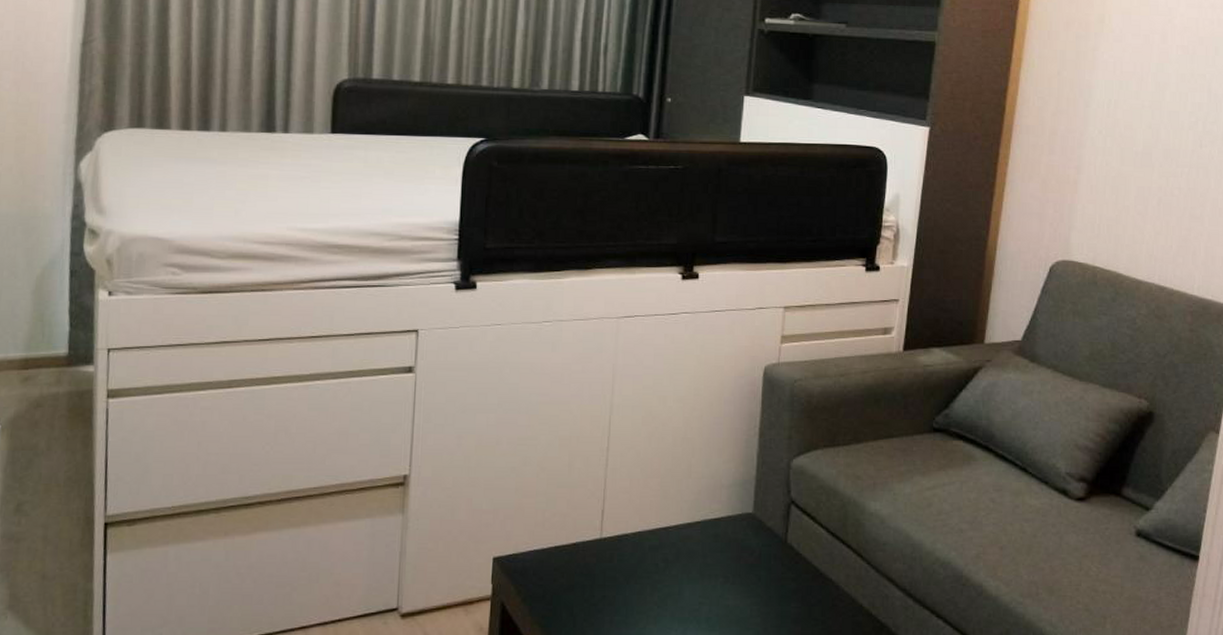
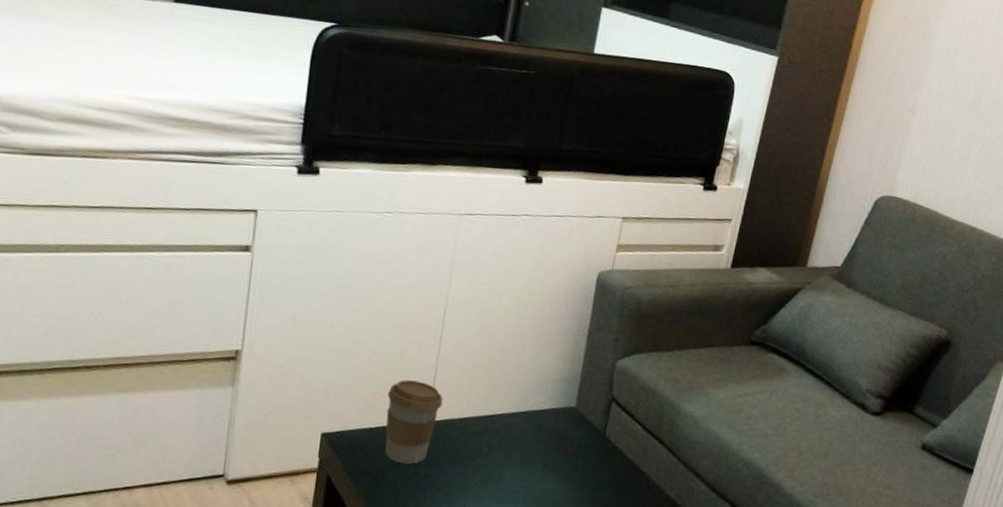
coffee cup: none [557,495,614,586] -> present [385,380,443,464]

